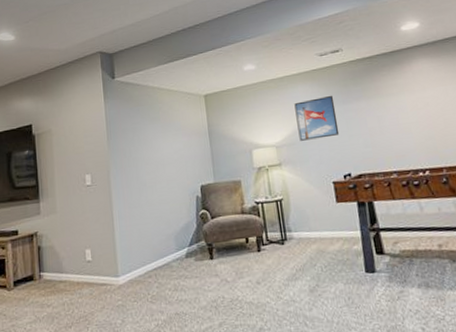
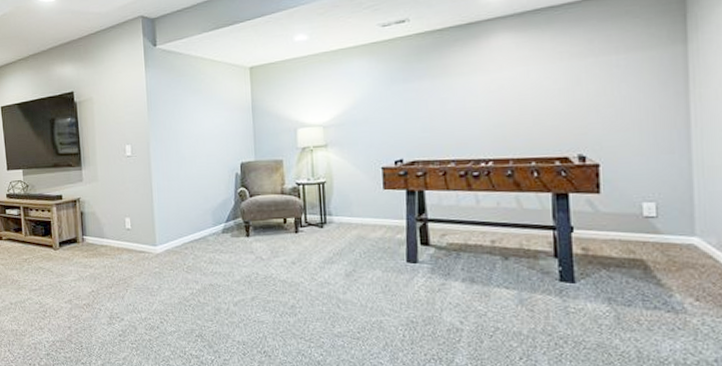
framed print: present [294,95,340,141] -> none [347,72,395,122]

